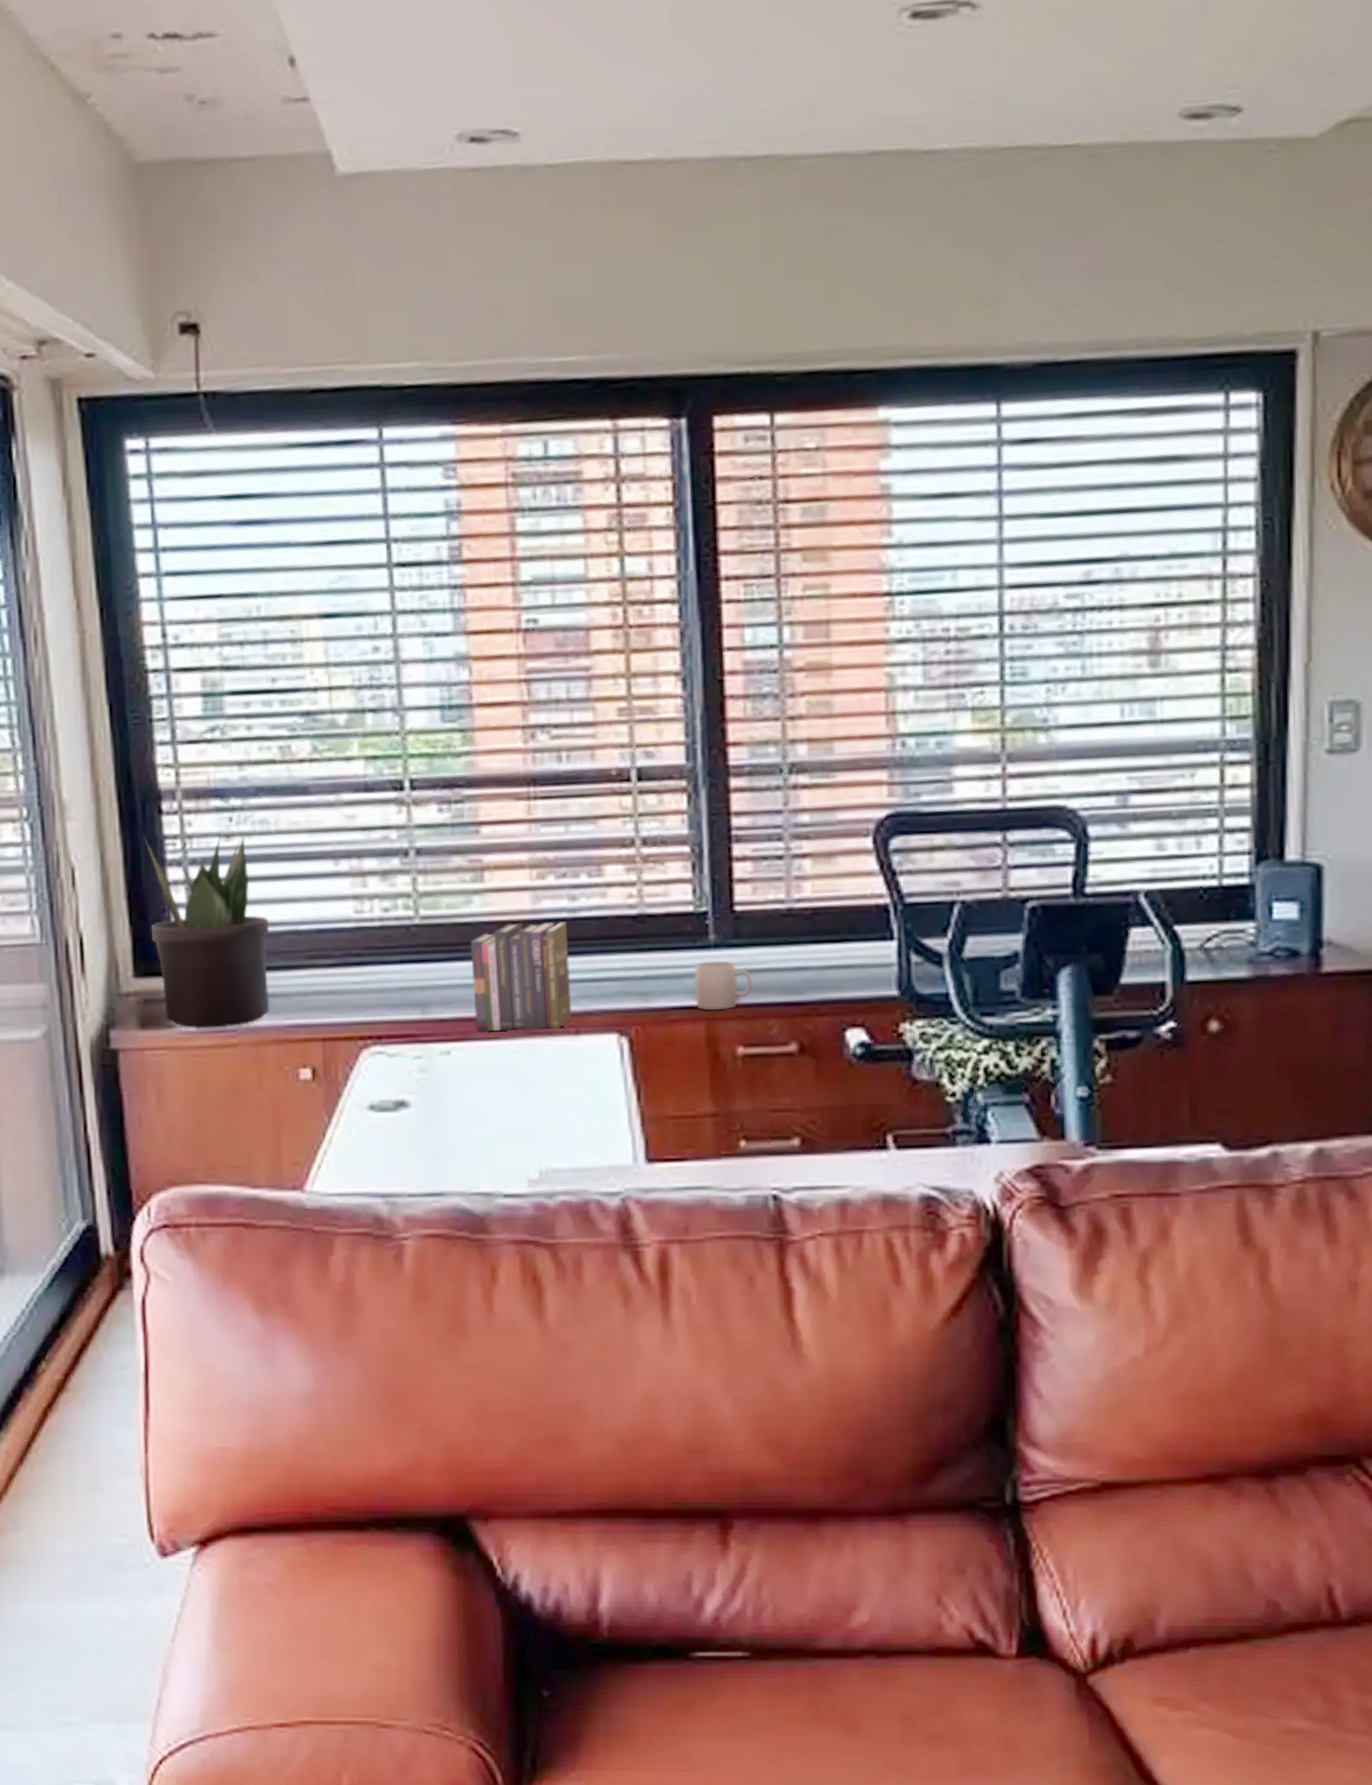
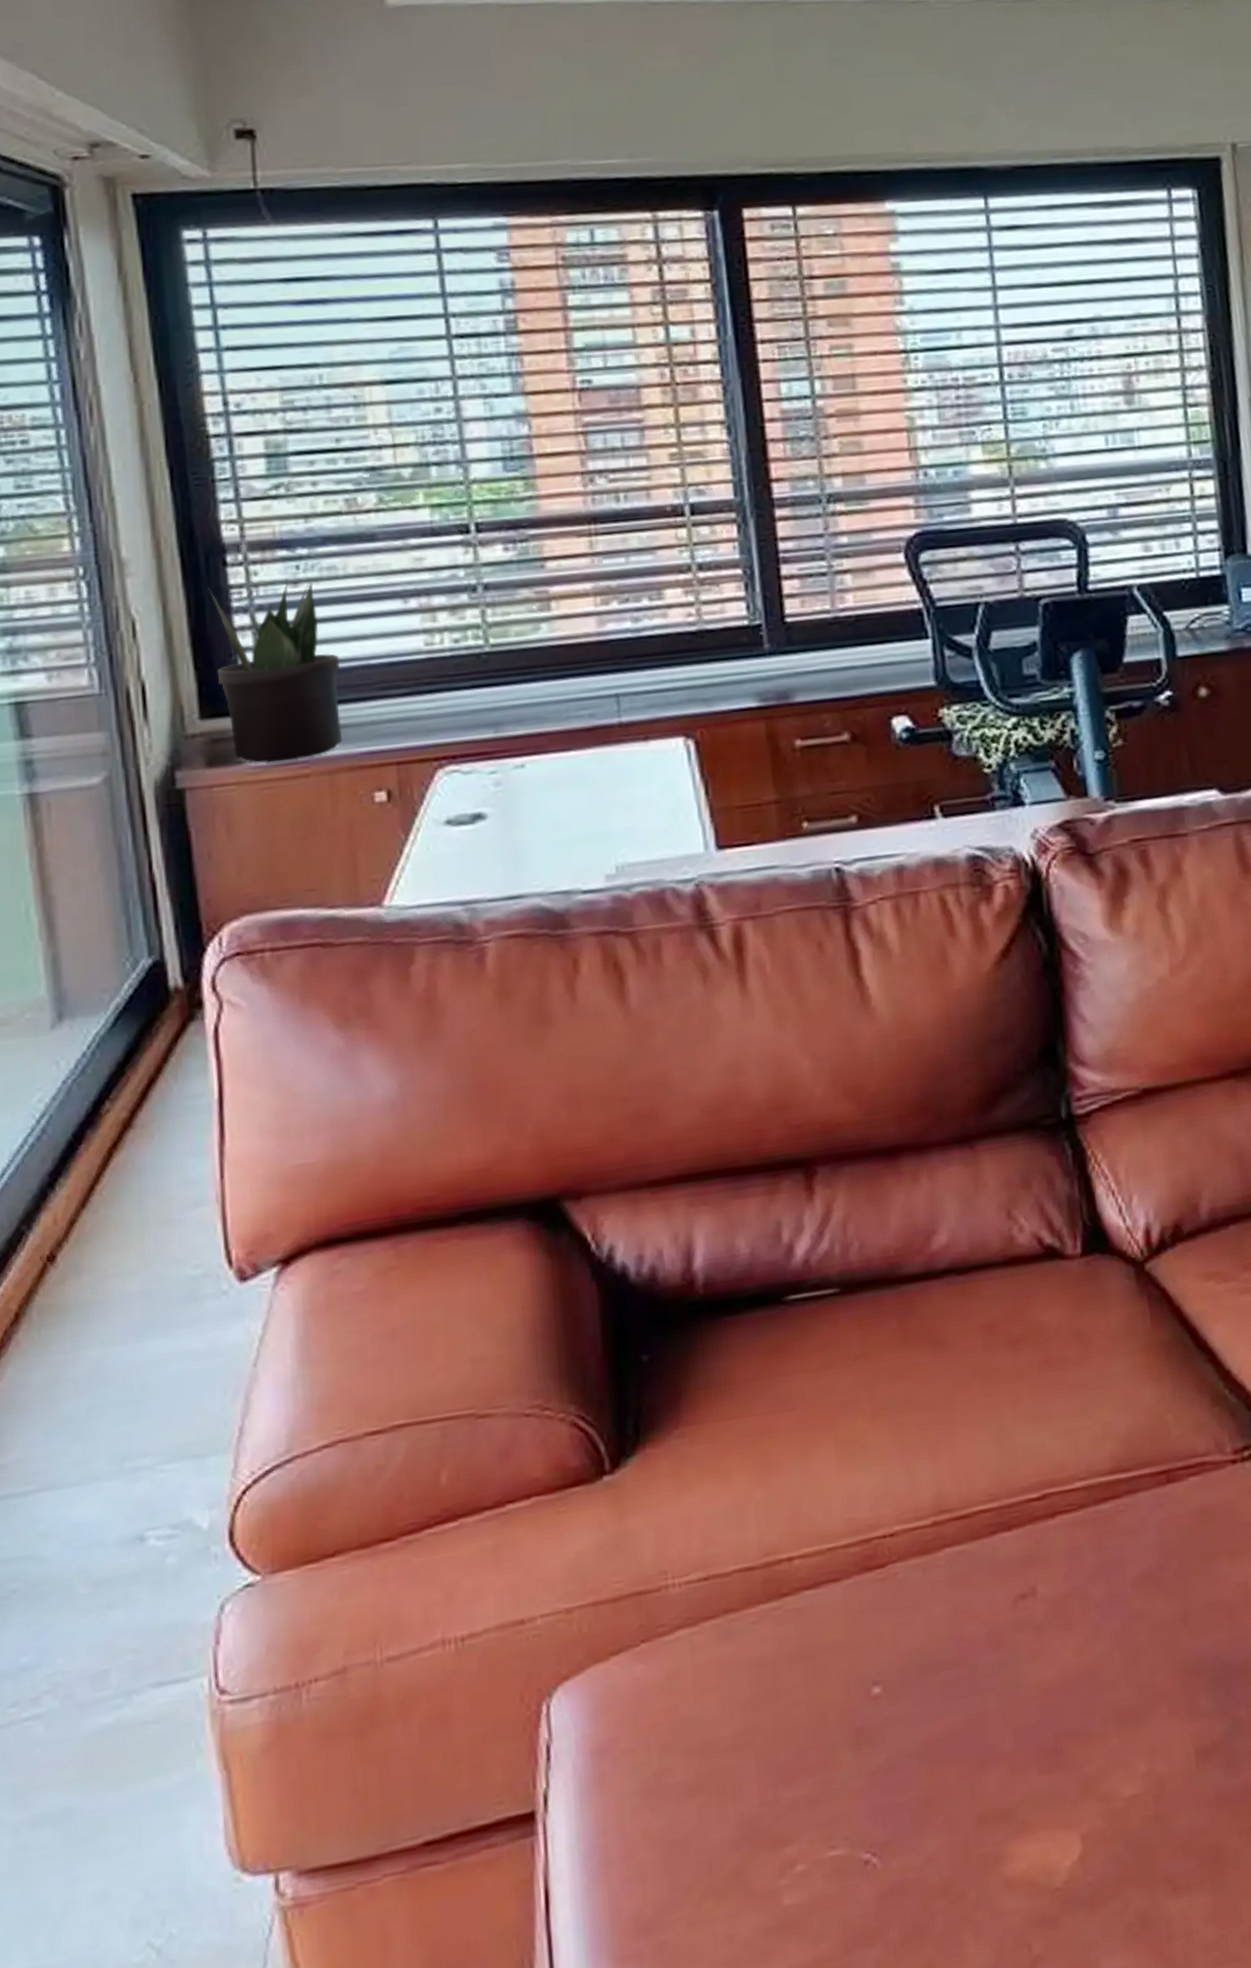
books: present [470,922,572,1031] -> none [540,641,640,745]
mug: present [694,960,752,1010] -> none [752,666,805,710]

